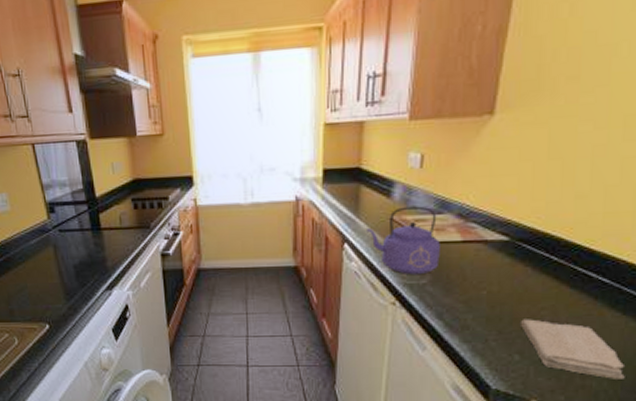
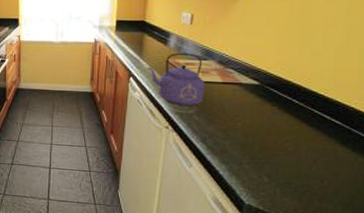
washcloth: present [519,319,625,379] -> none [268,148,356,205]

